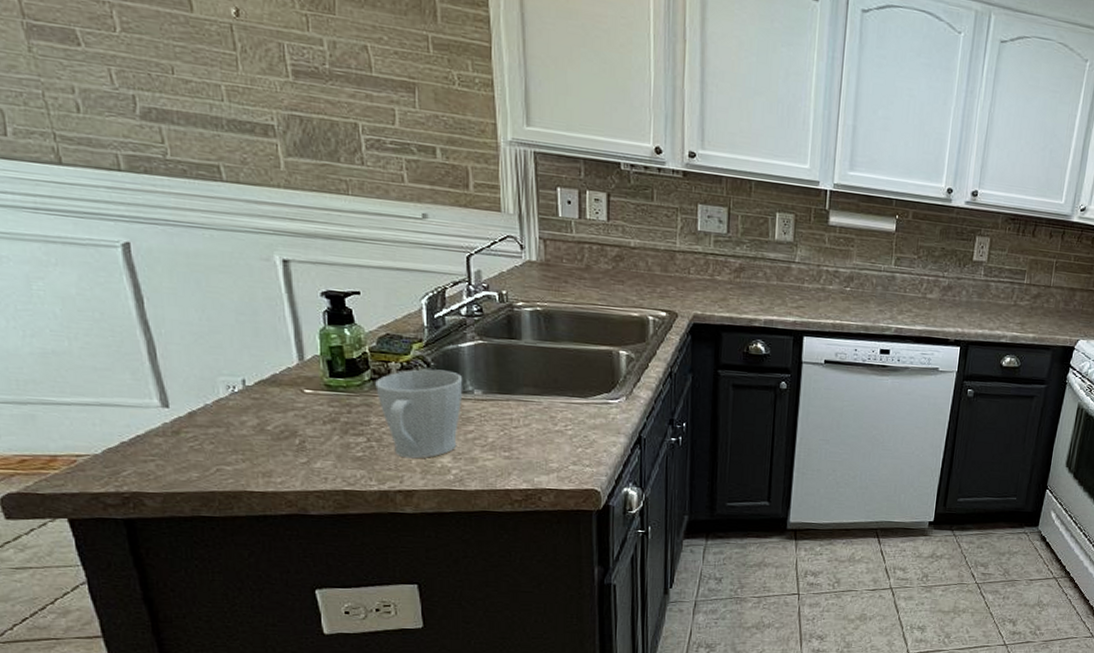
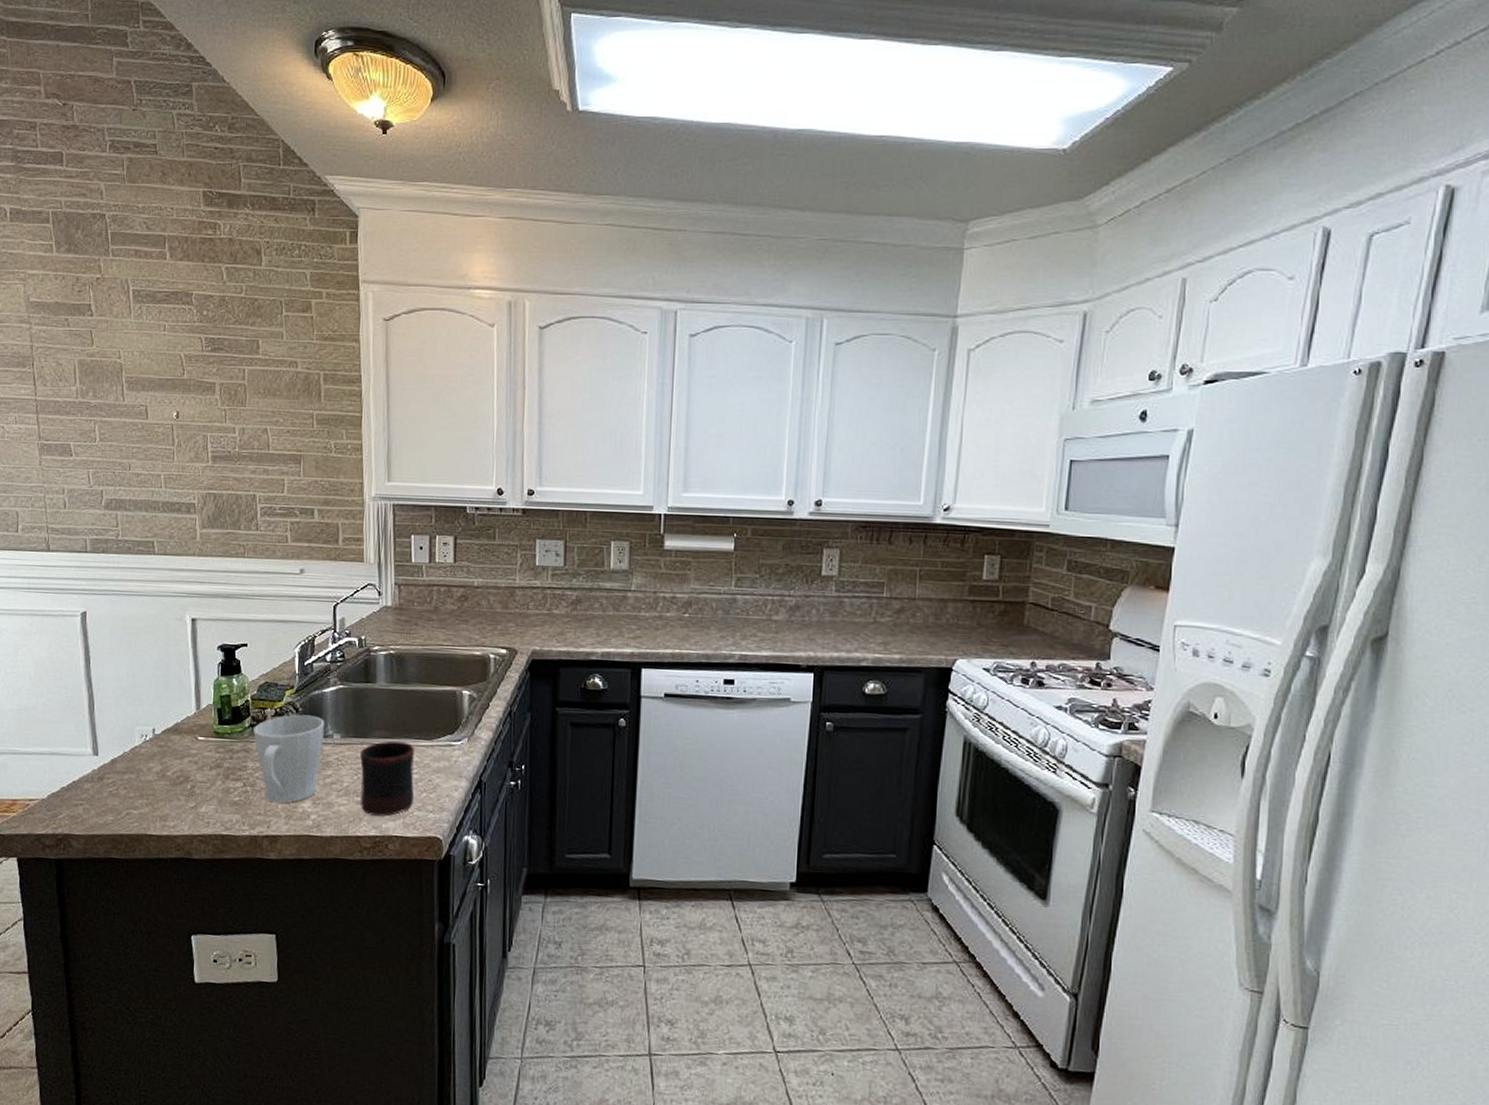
mug: none [507,397,569,471] -> present [360,740,415,817]

